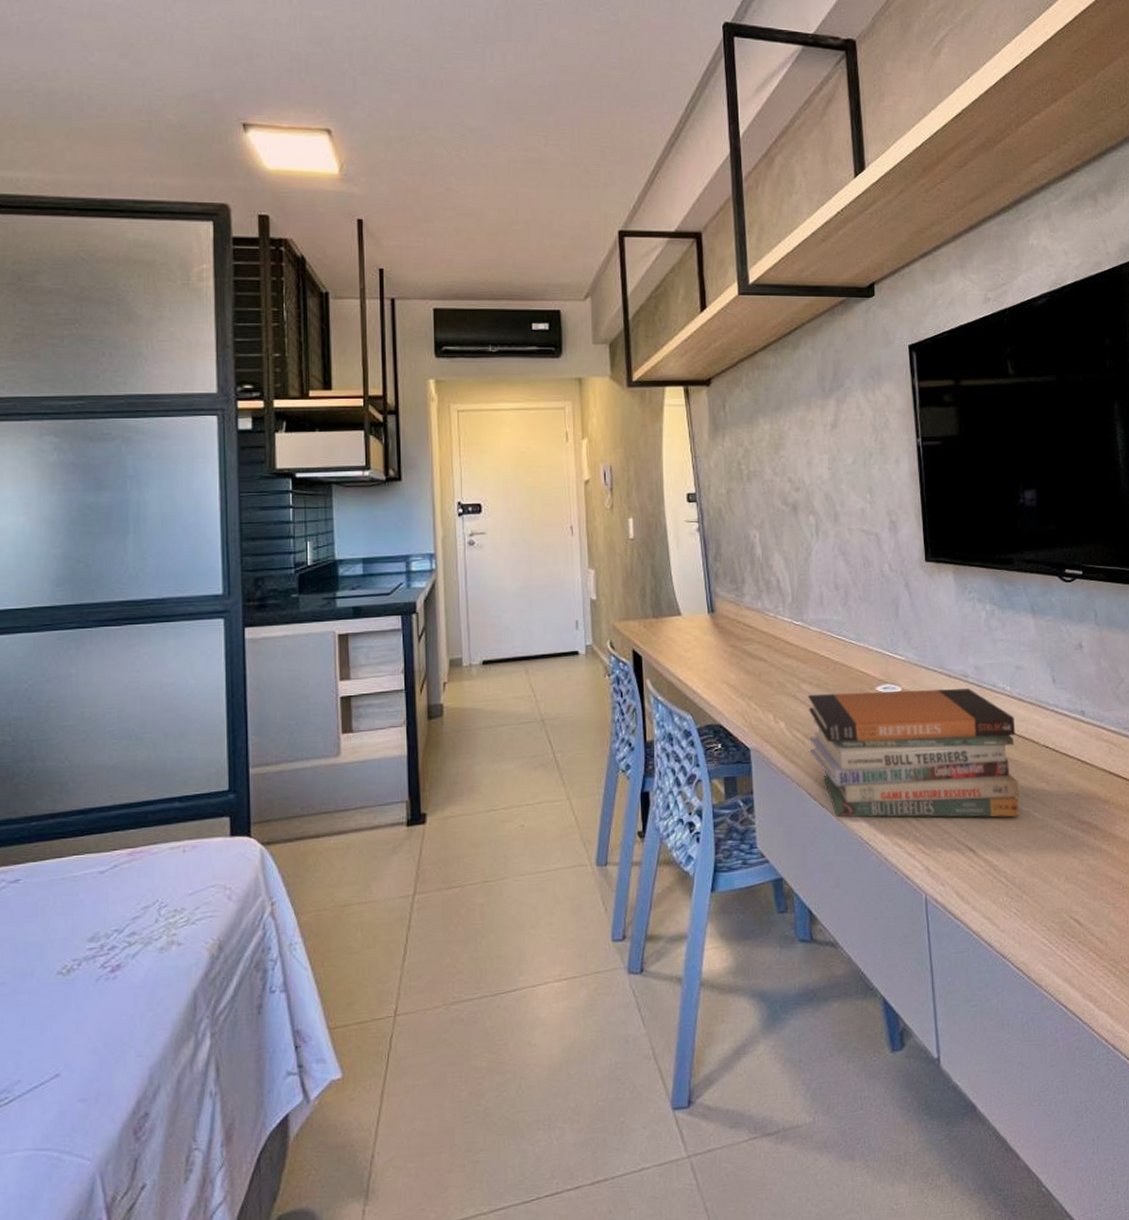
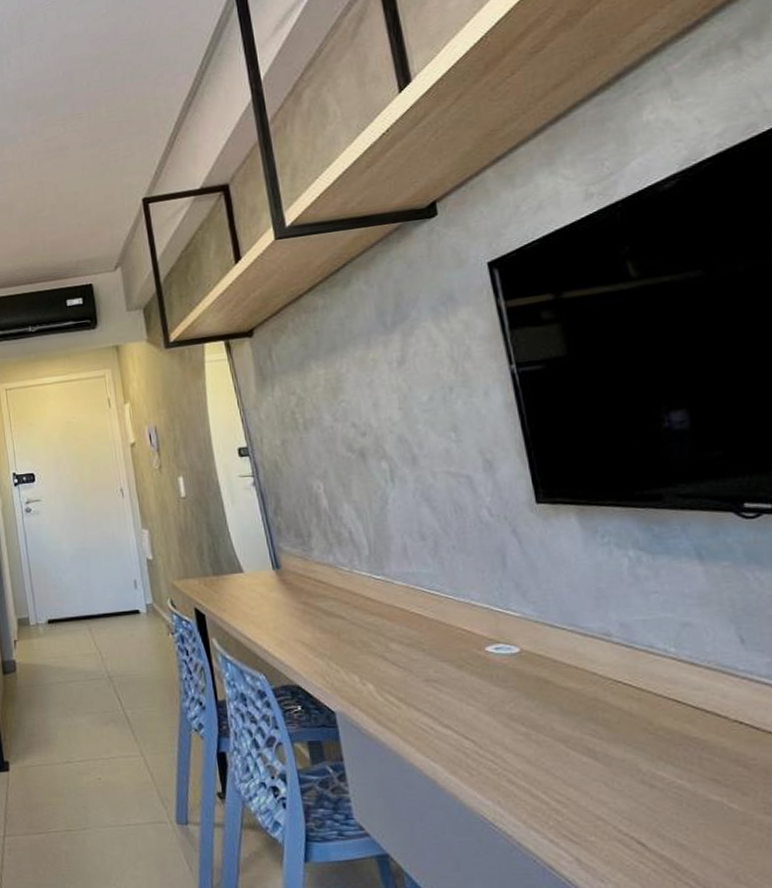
book stack: present [808,688,1019,818] -> none [399,650,707,807]

